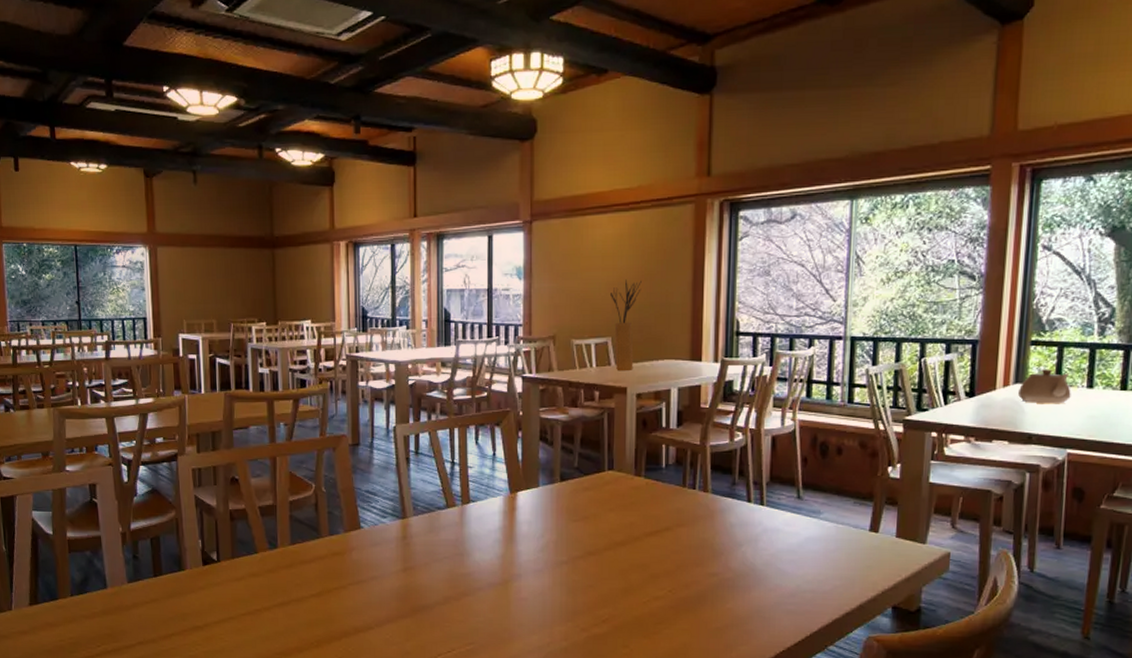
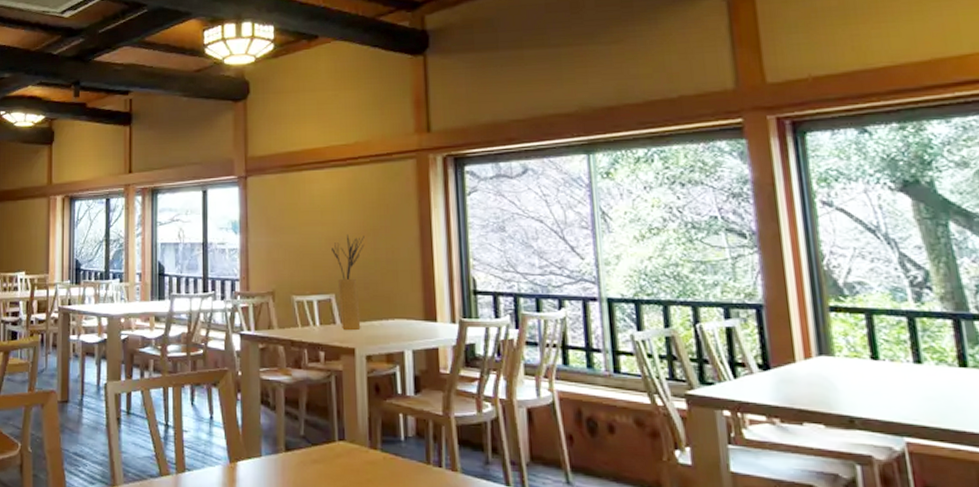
teapot: present [1017,369,1071,404] -> none [824,339,895,382]

